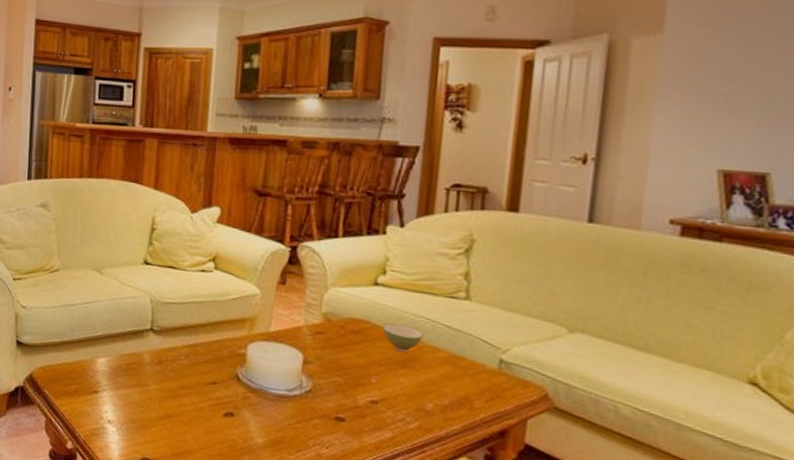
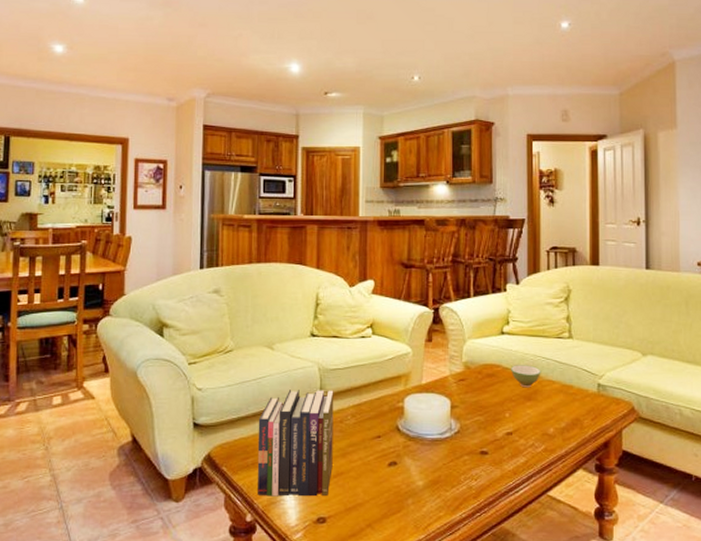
books: none [79,319,167,437] -> present [257,390,334,497]

